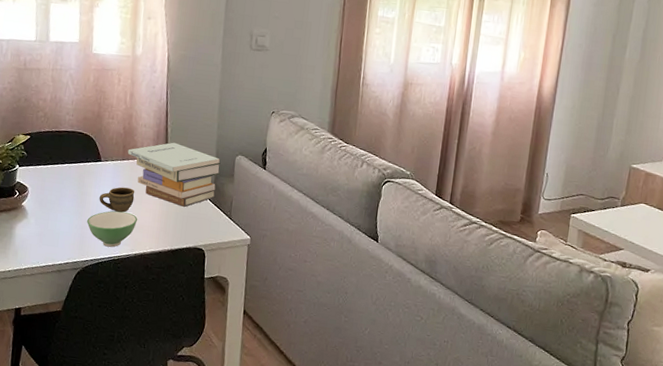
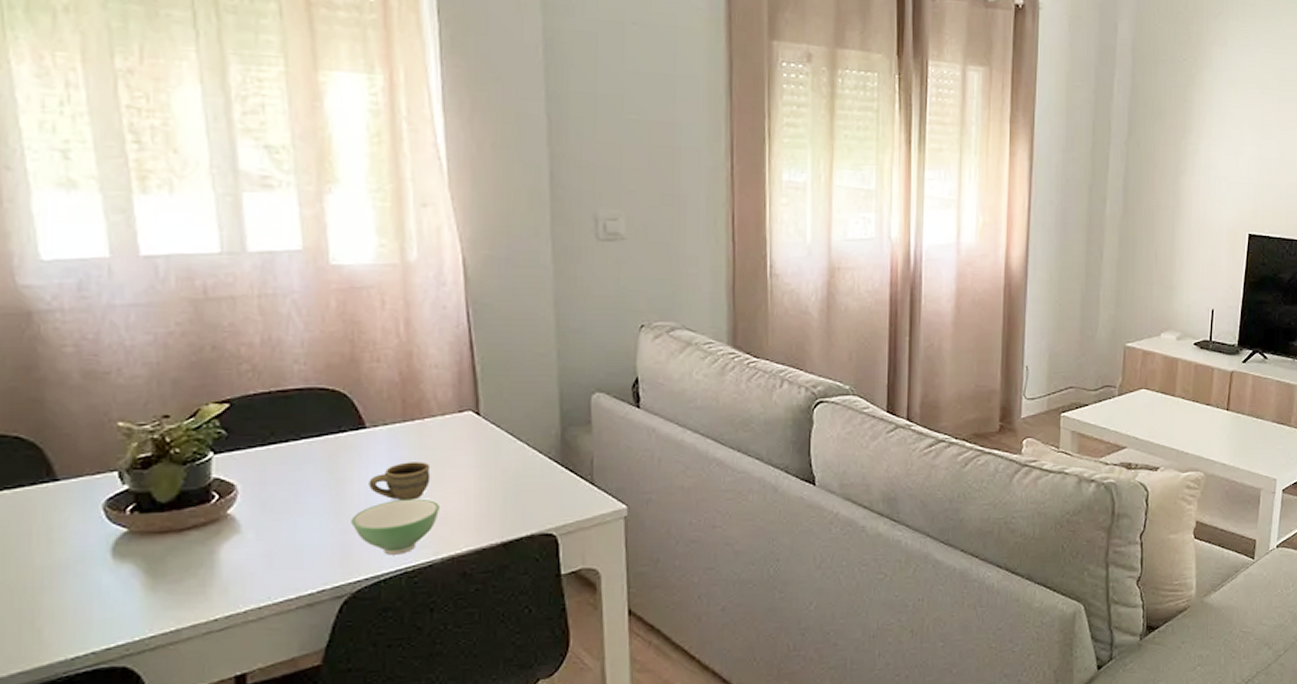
books: present [127,142,221,207] -> none [410,385,569,477]

